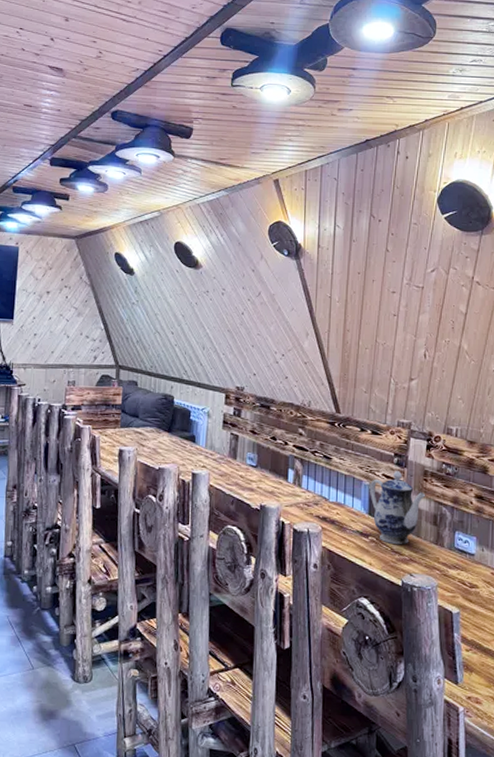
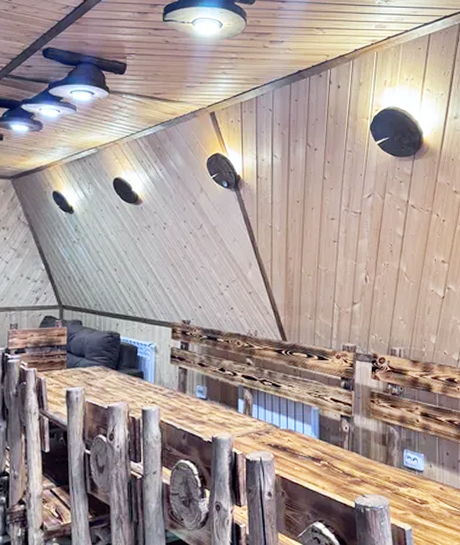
teapot: present [369,471,425,545] -> none [318,394,373,467]

